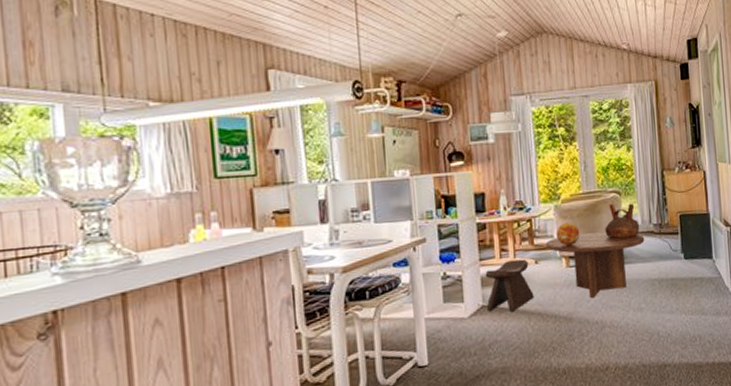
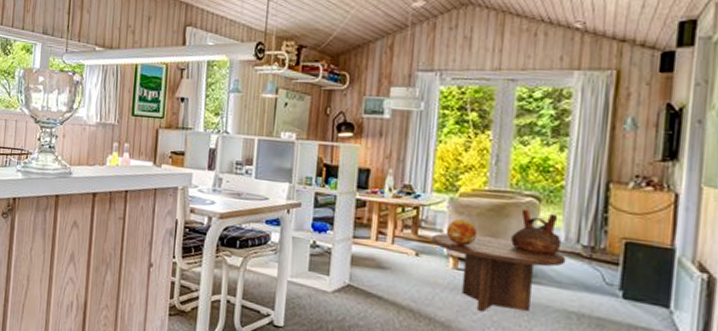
stool: present [485,259,534,312] -> none [352,245,408,301]

